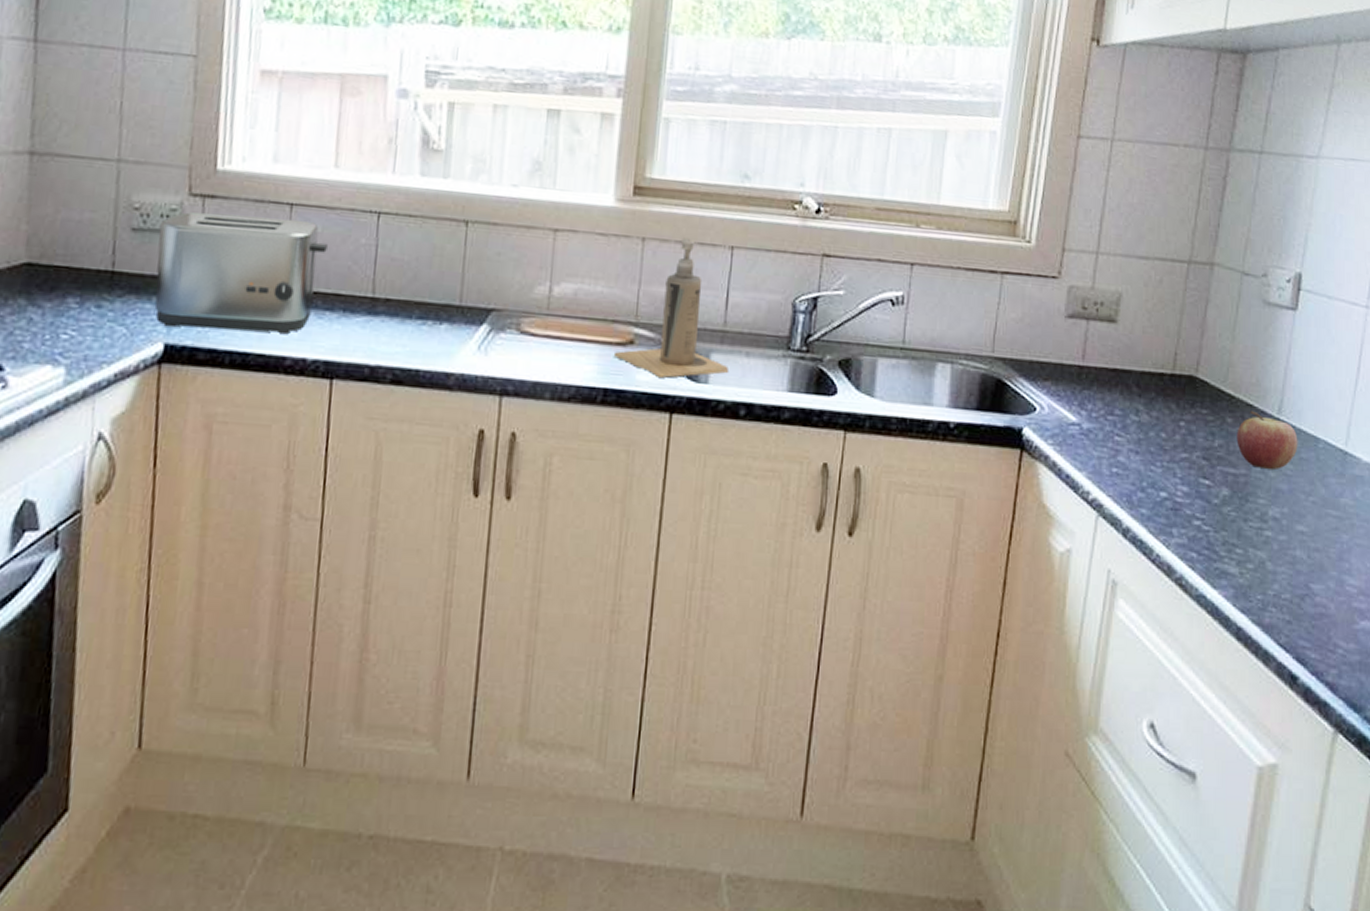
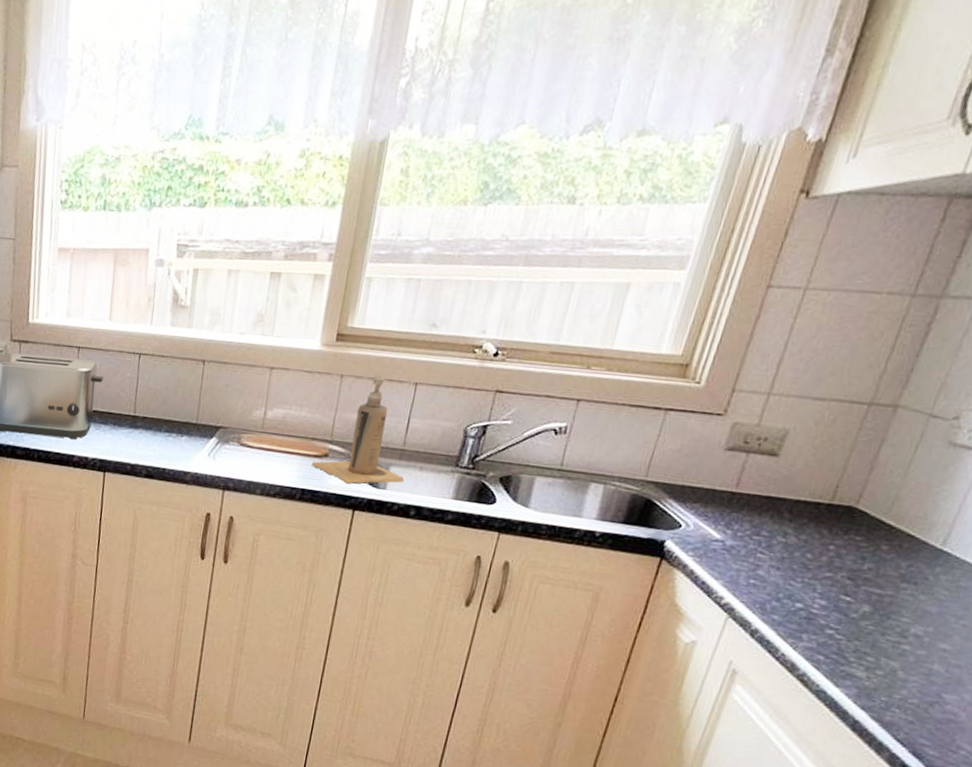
fruit: present [1236,411,1298,471] -> none [888,541,960,594]

